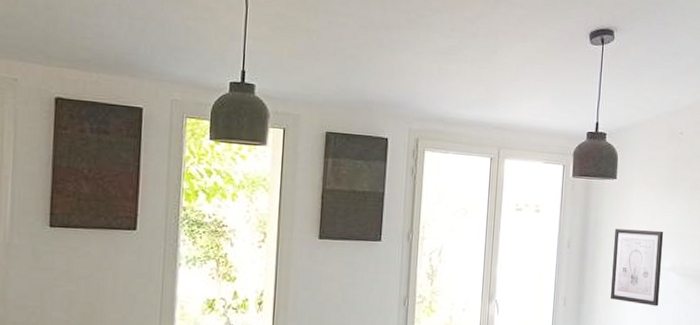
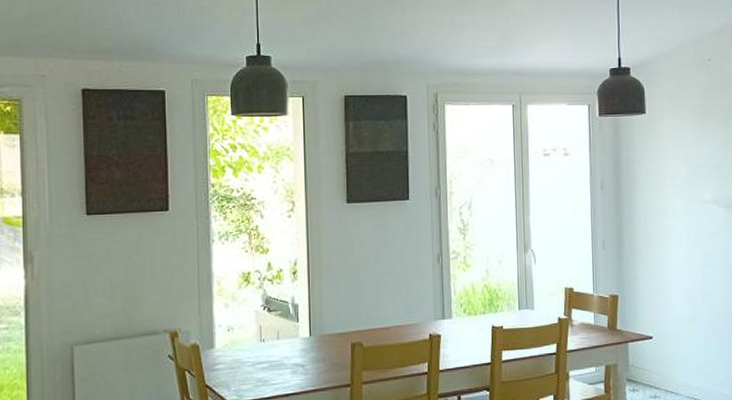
wall art: present [610,229,664,306] -> none [649,162,703,242]

